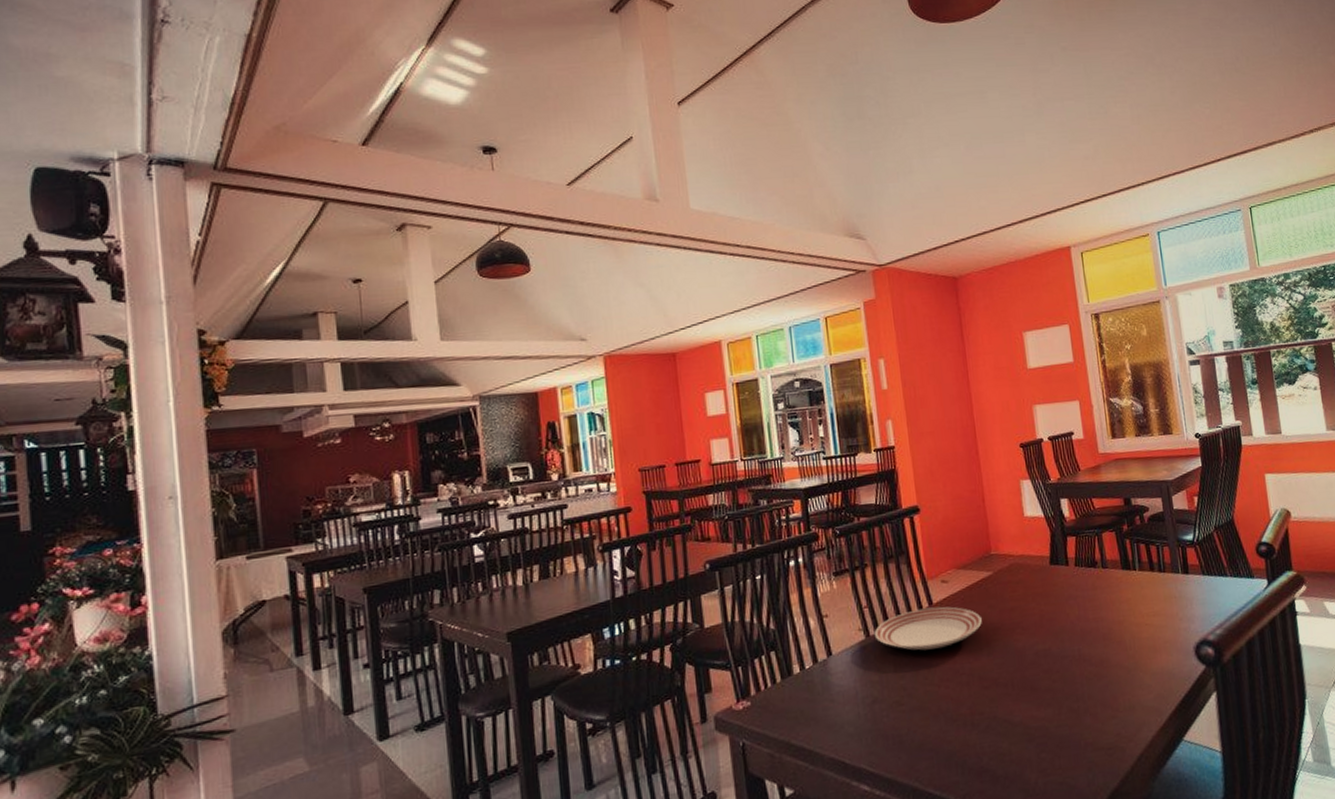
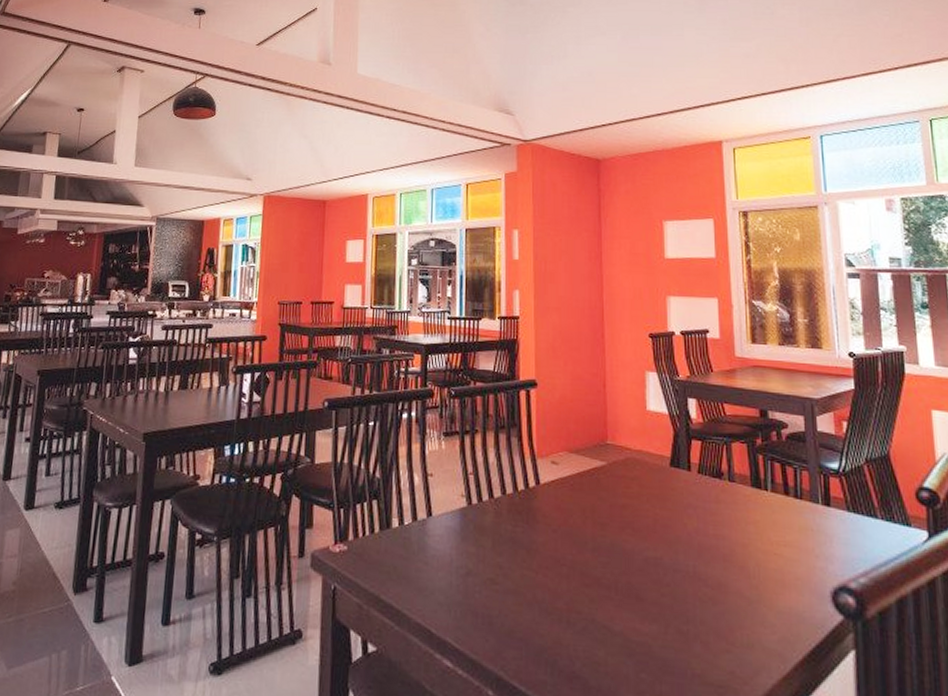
dinner plate: present [874,606,982,651] -> none [476,486,590,533]

